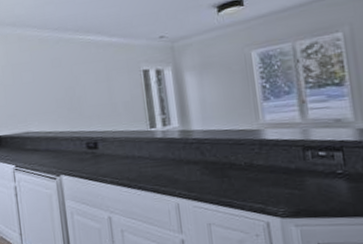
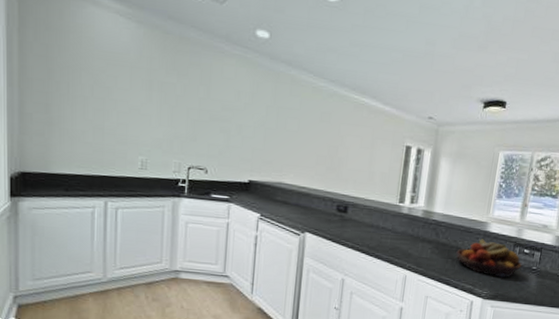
fruit bowl: none [231,149,322,190] -> present [456,239,522,278]

